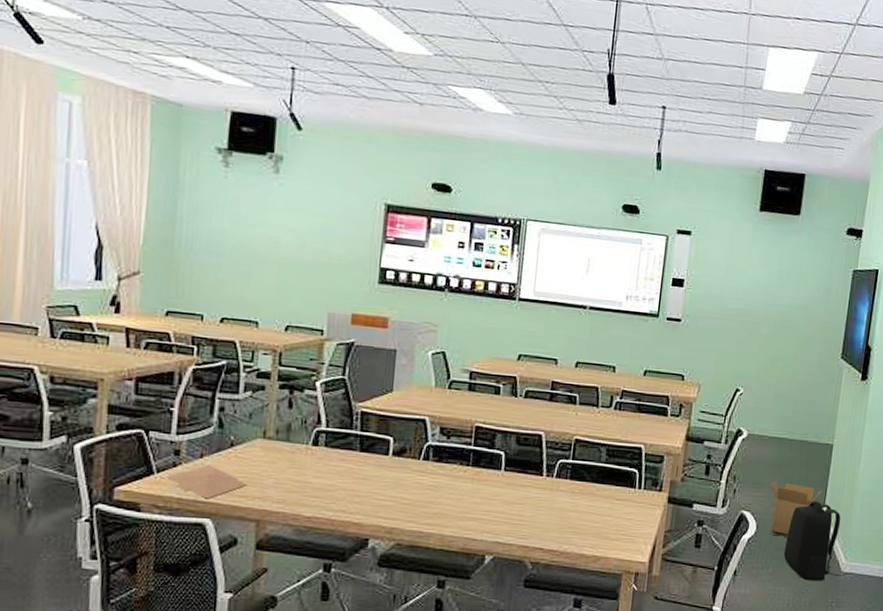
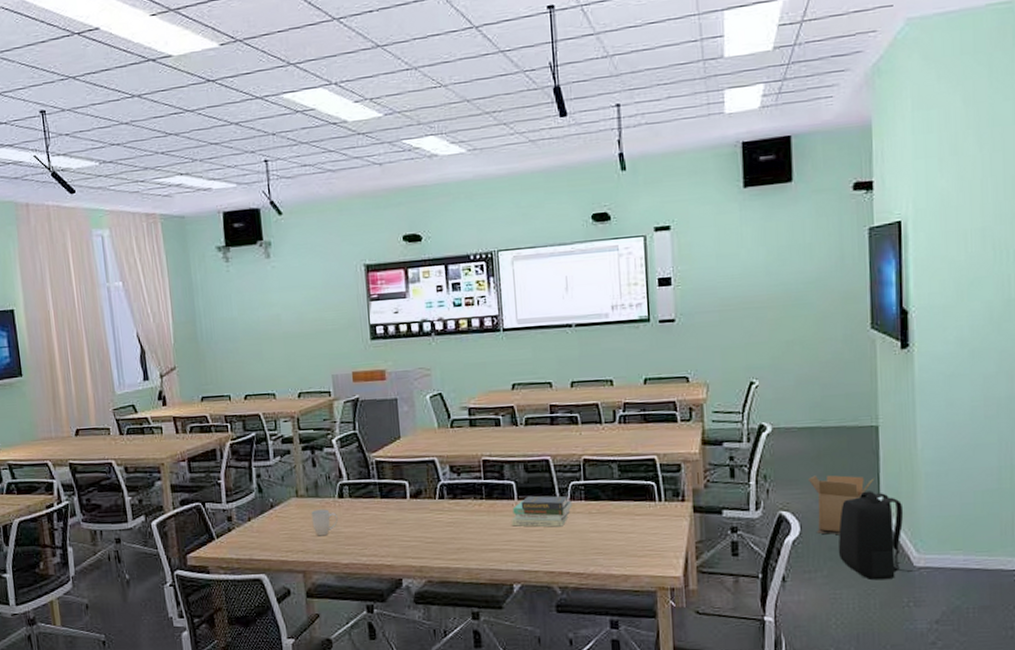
papers: present [166,465,248,499] -> none [225,526,291,557]
mug: none [276,455,309,484] -> present [311,509,339,536]
books: none [493,468,557,503] -> present [510,495,572,527]

